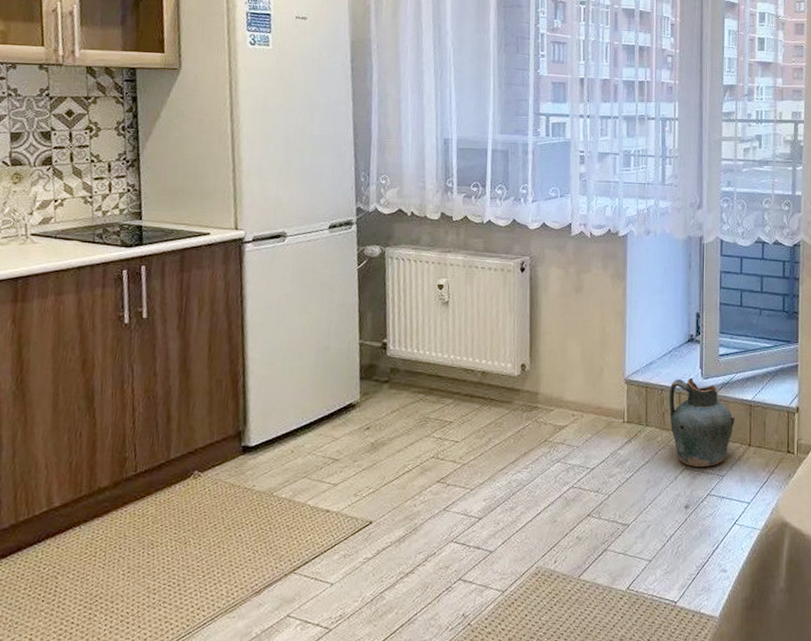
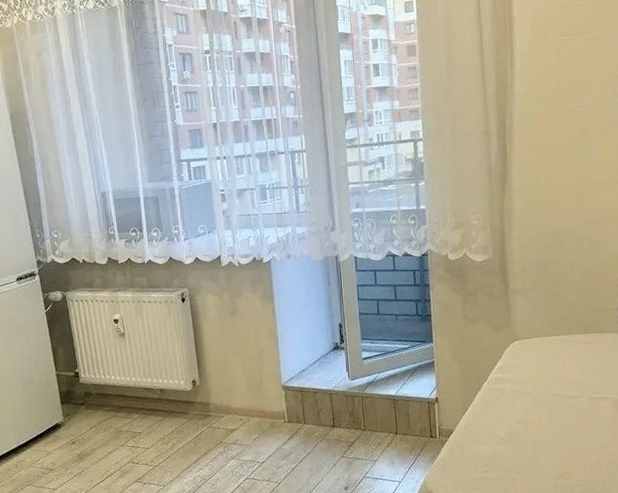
ceramic jug: present [669,377,735,467] -> none [321,379,382,455]

